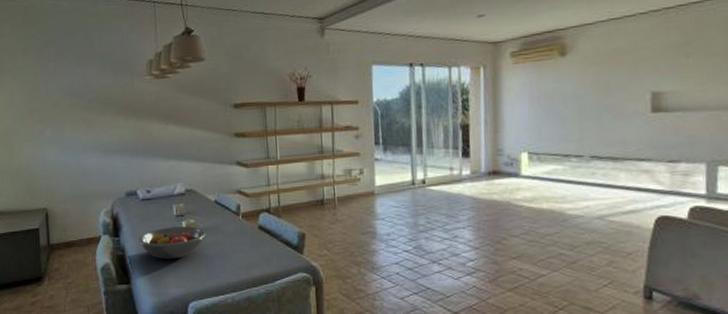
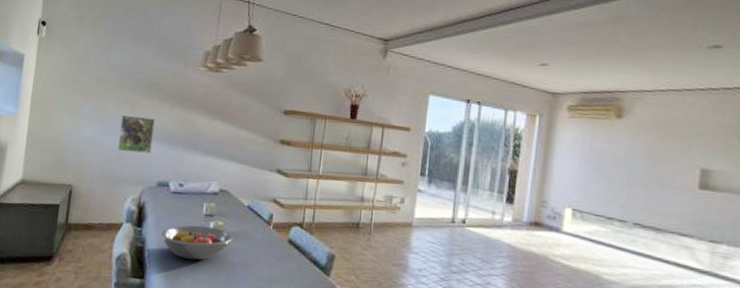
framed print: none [81,133,115,170] -> present [117,114,155,154]

